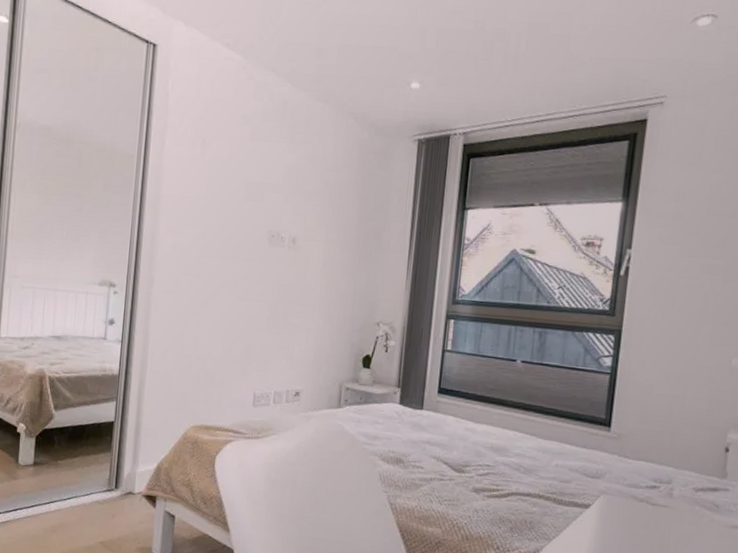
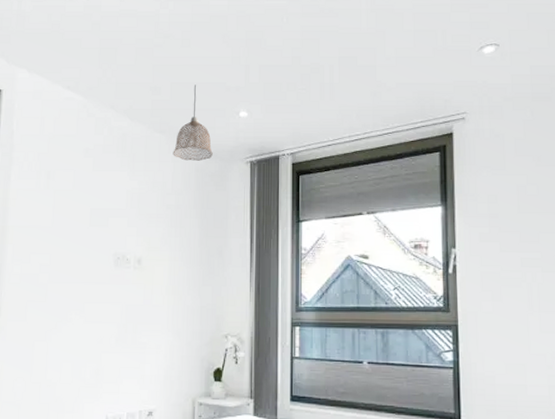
pendant lamp: none [335,48,379,136] -> present [173,84,213,161]

